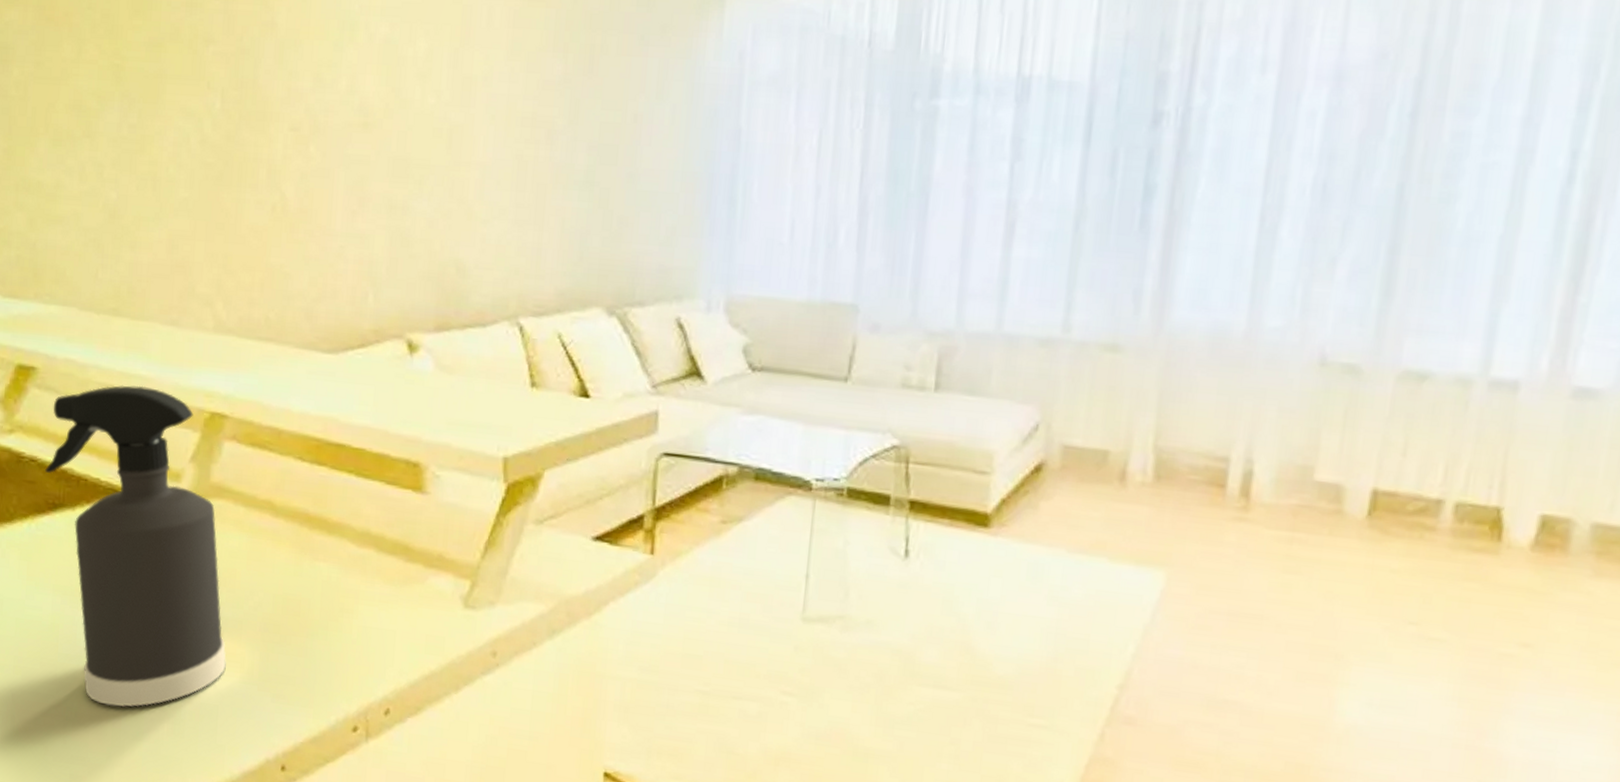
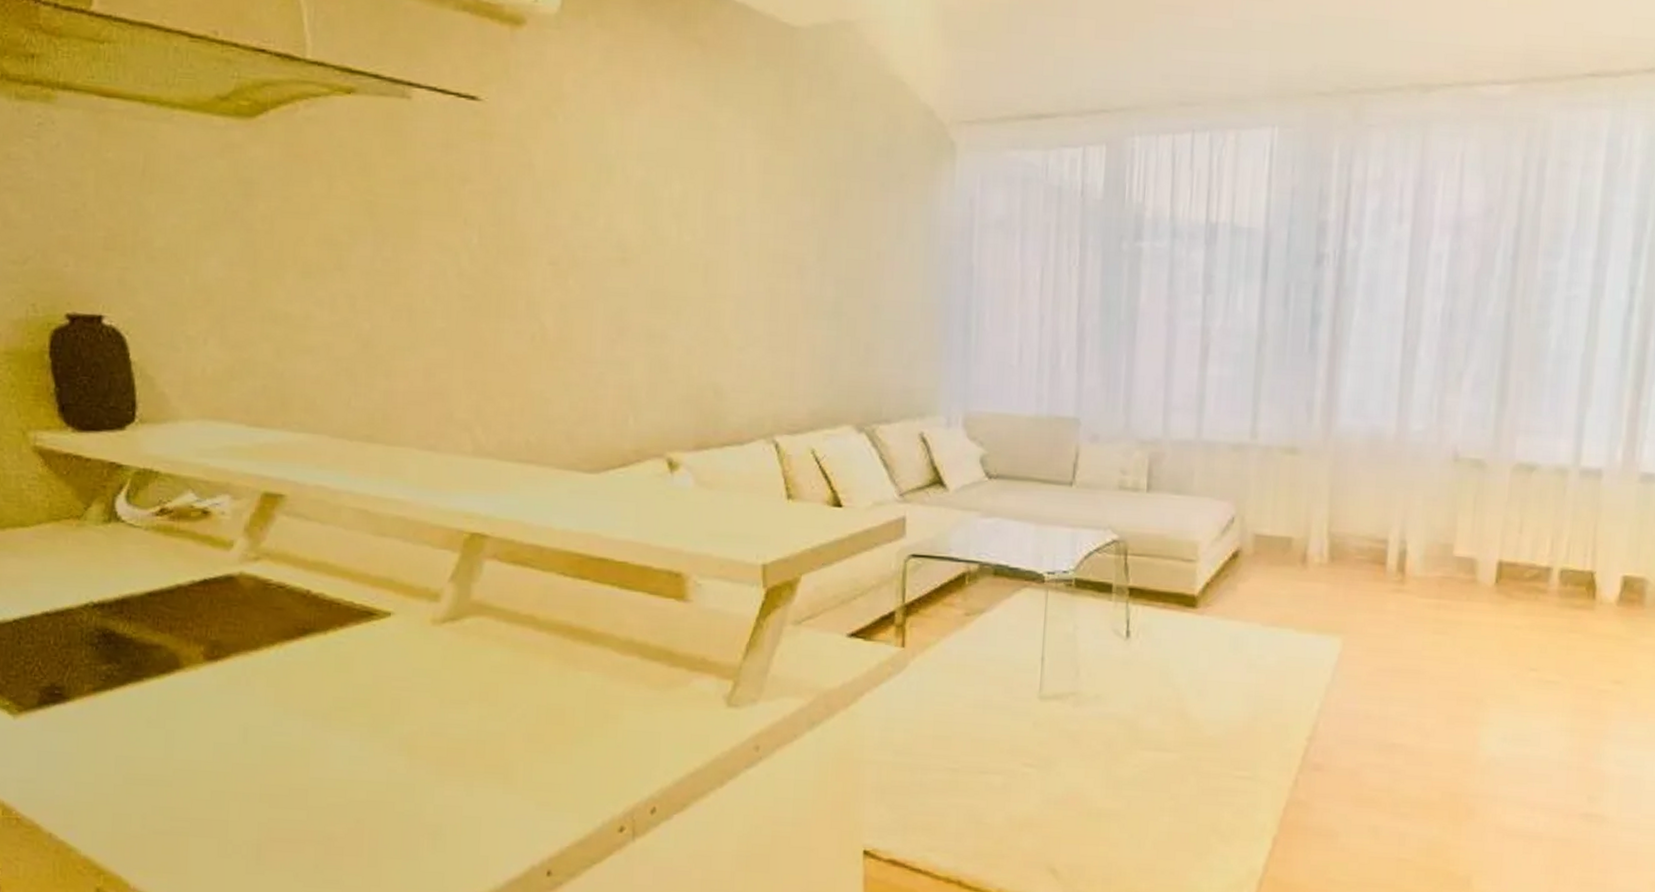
spray bottle: present [44,385,226,707] -> none [293,509,489,827]

